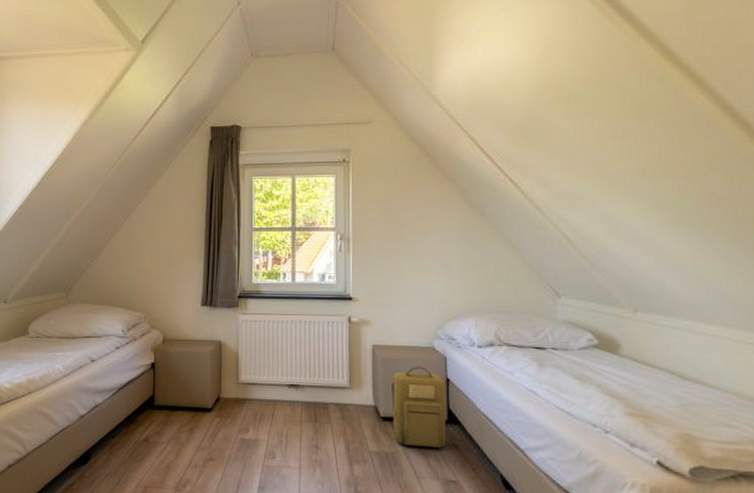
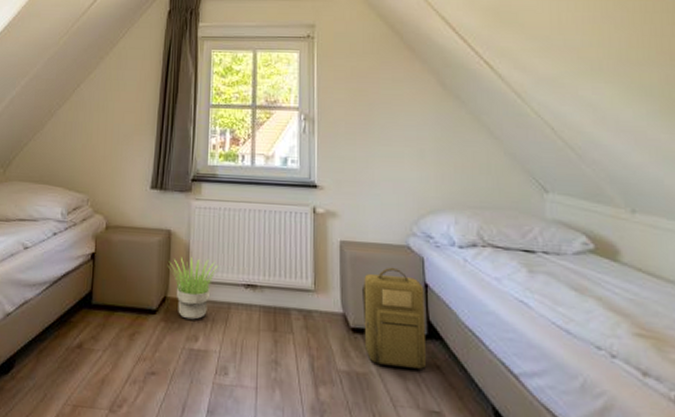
potted plant: none [220,362,265,415] -> present [168,256,219,320]

